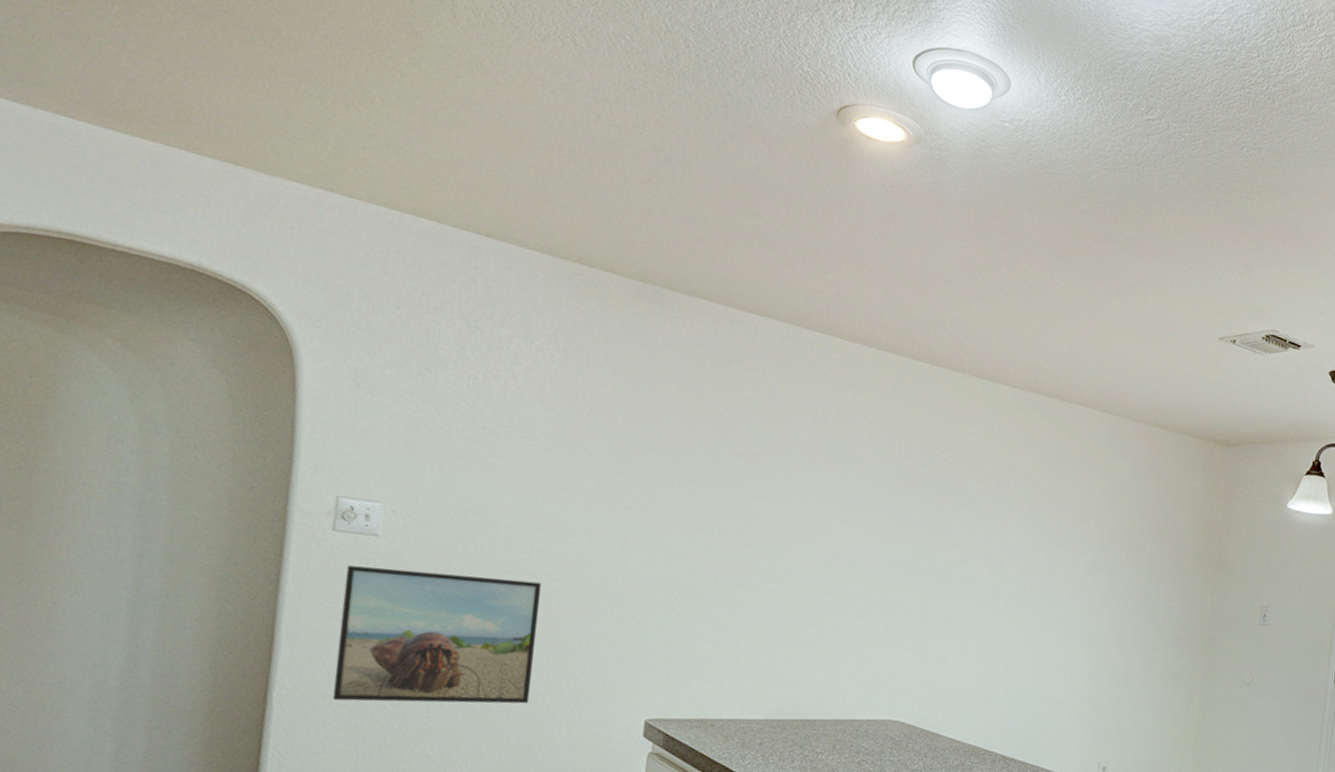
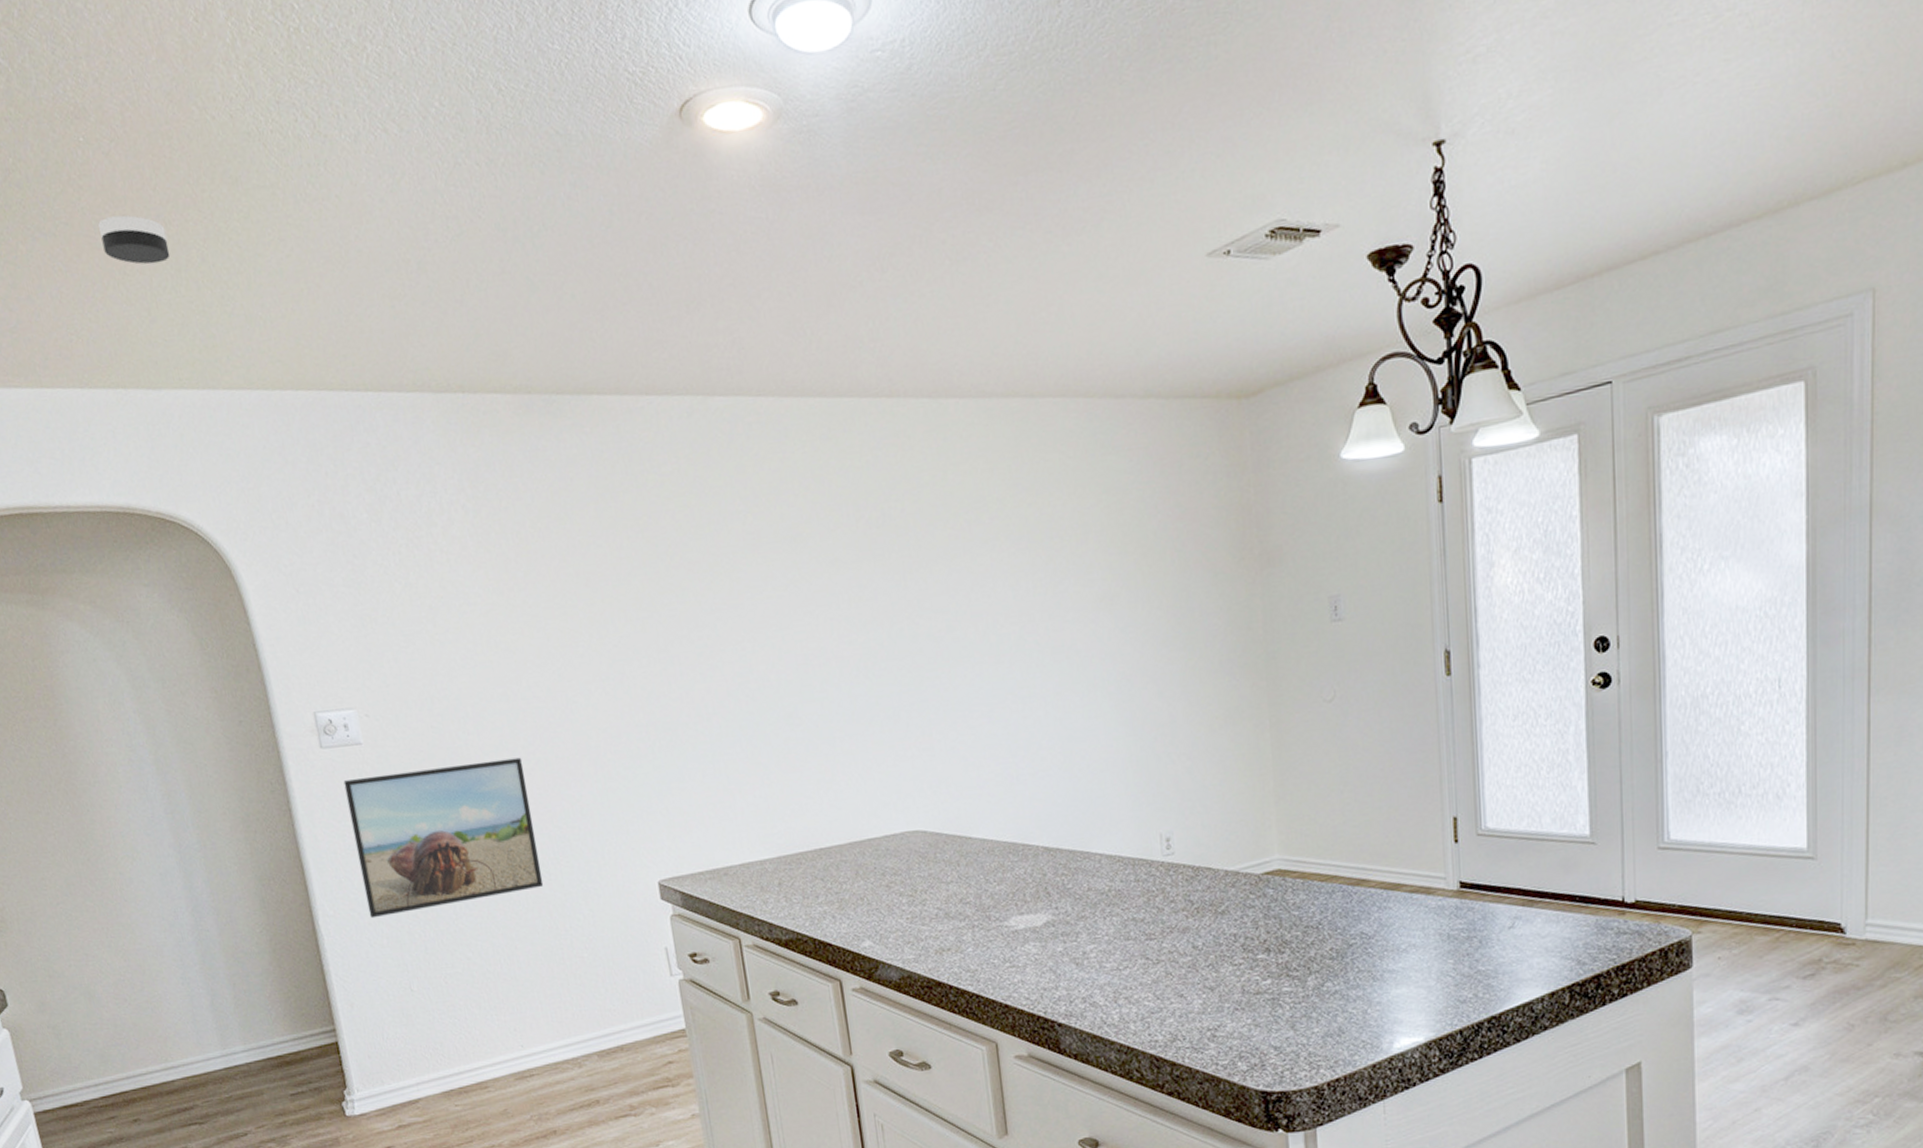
smoke detector: none [258,20,330,74] -> present [97,215,170,265]

